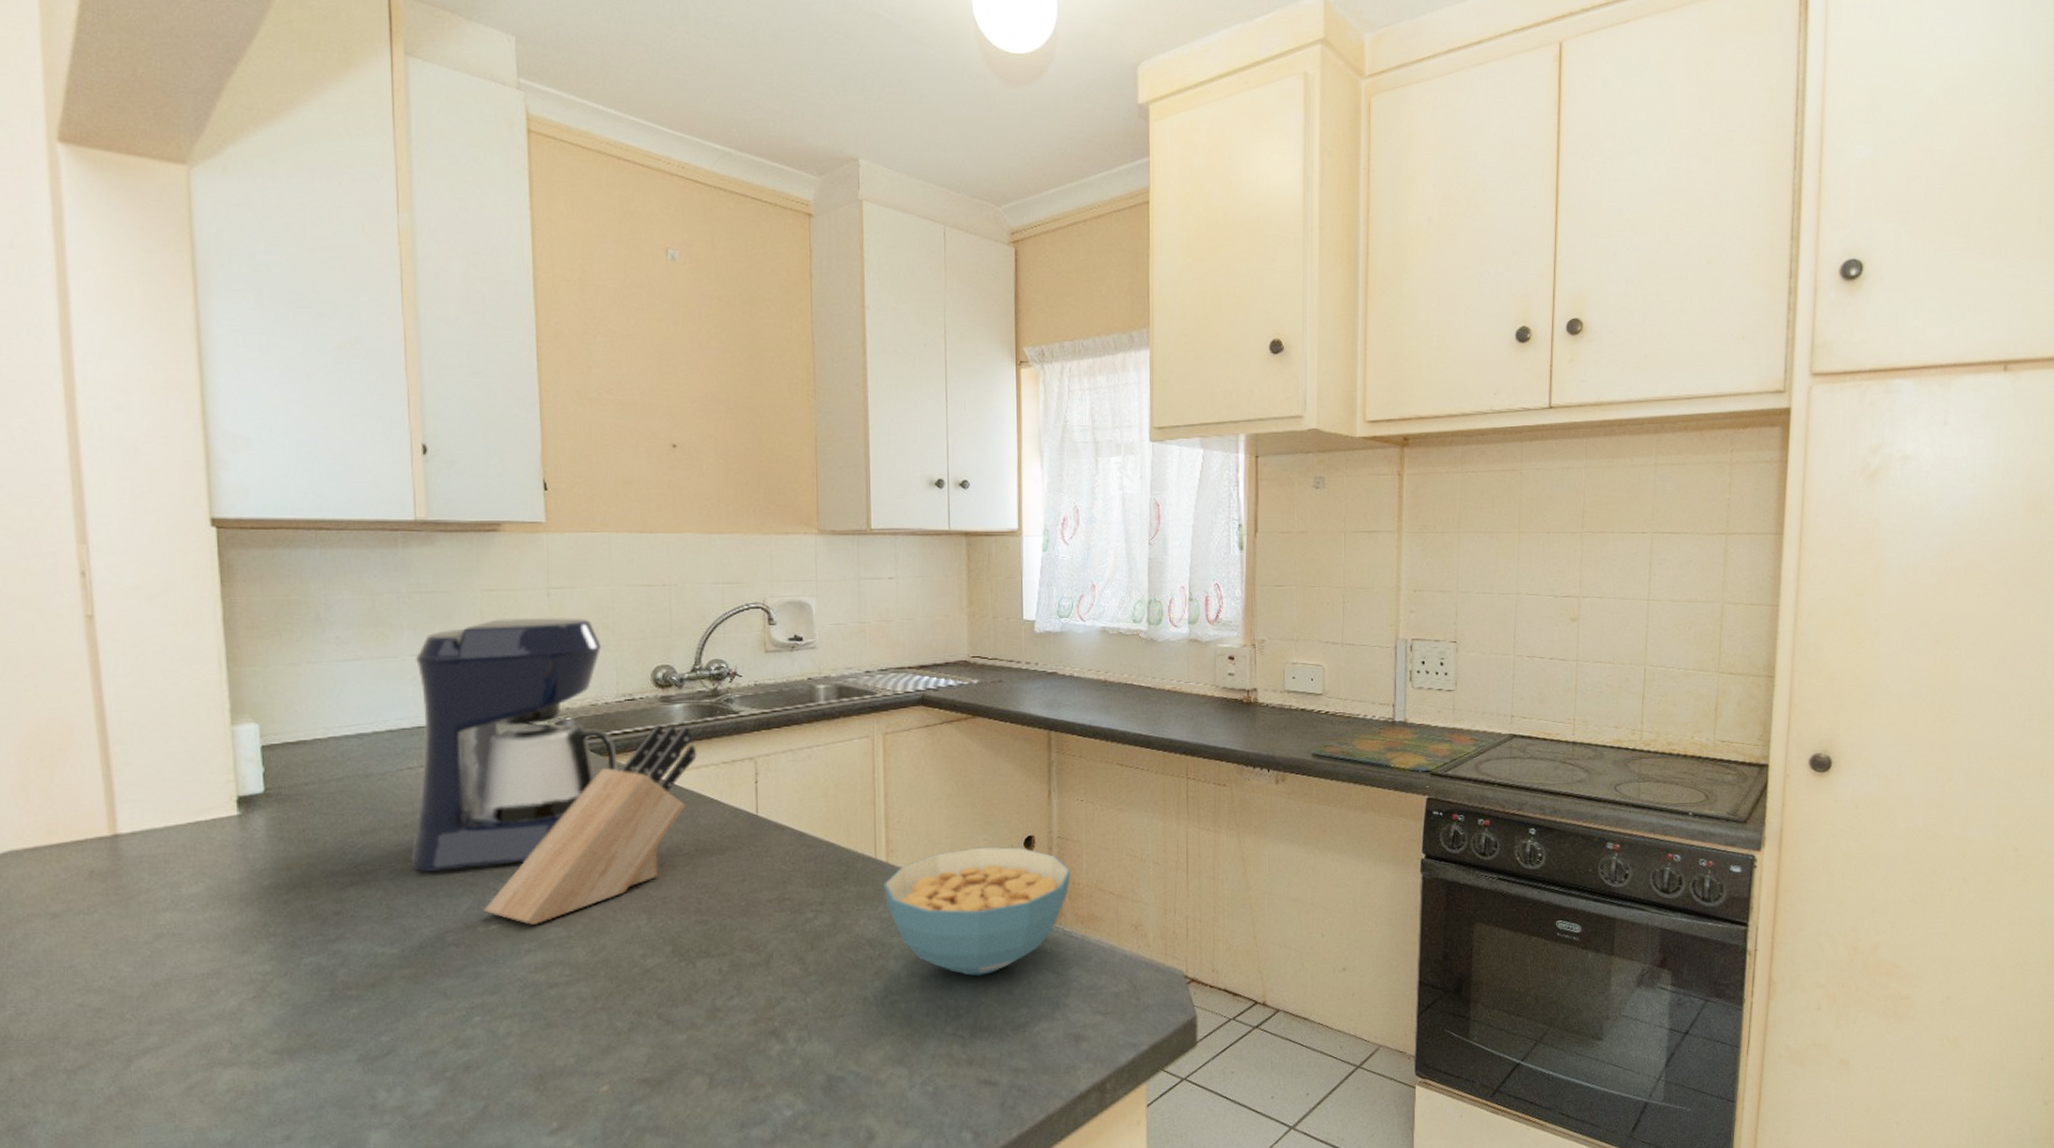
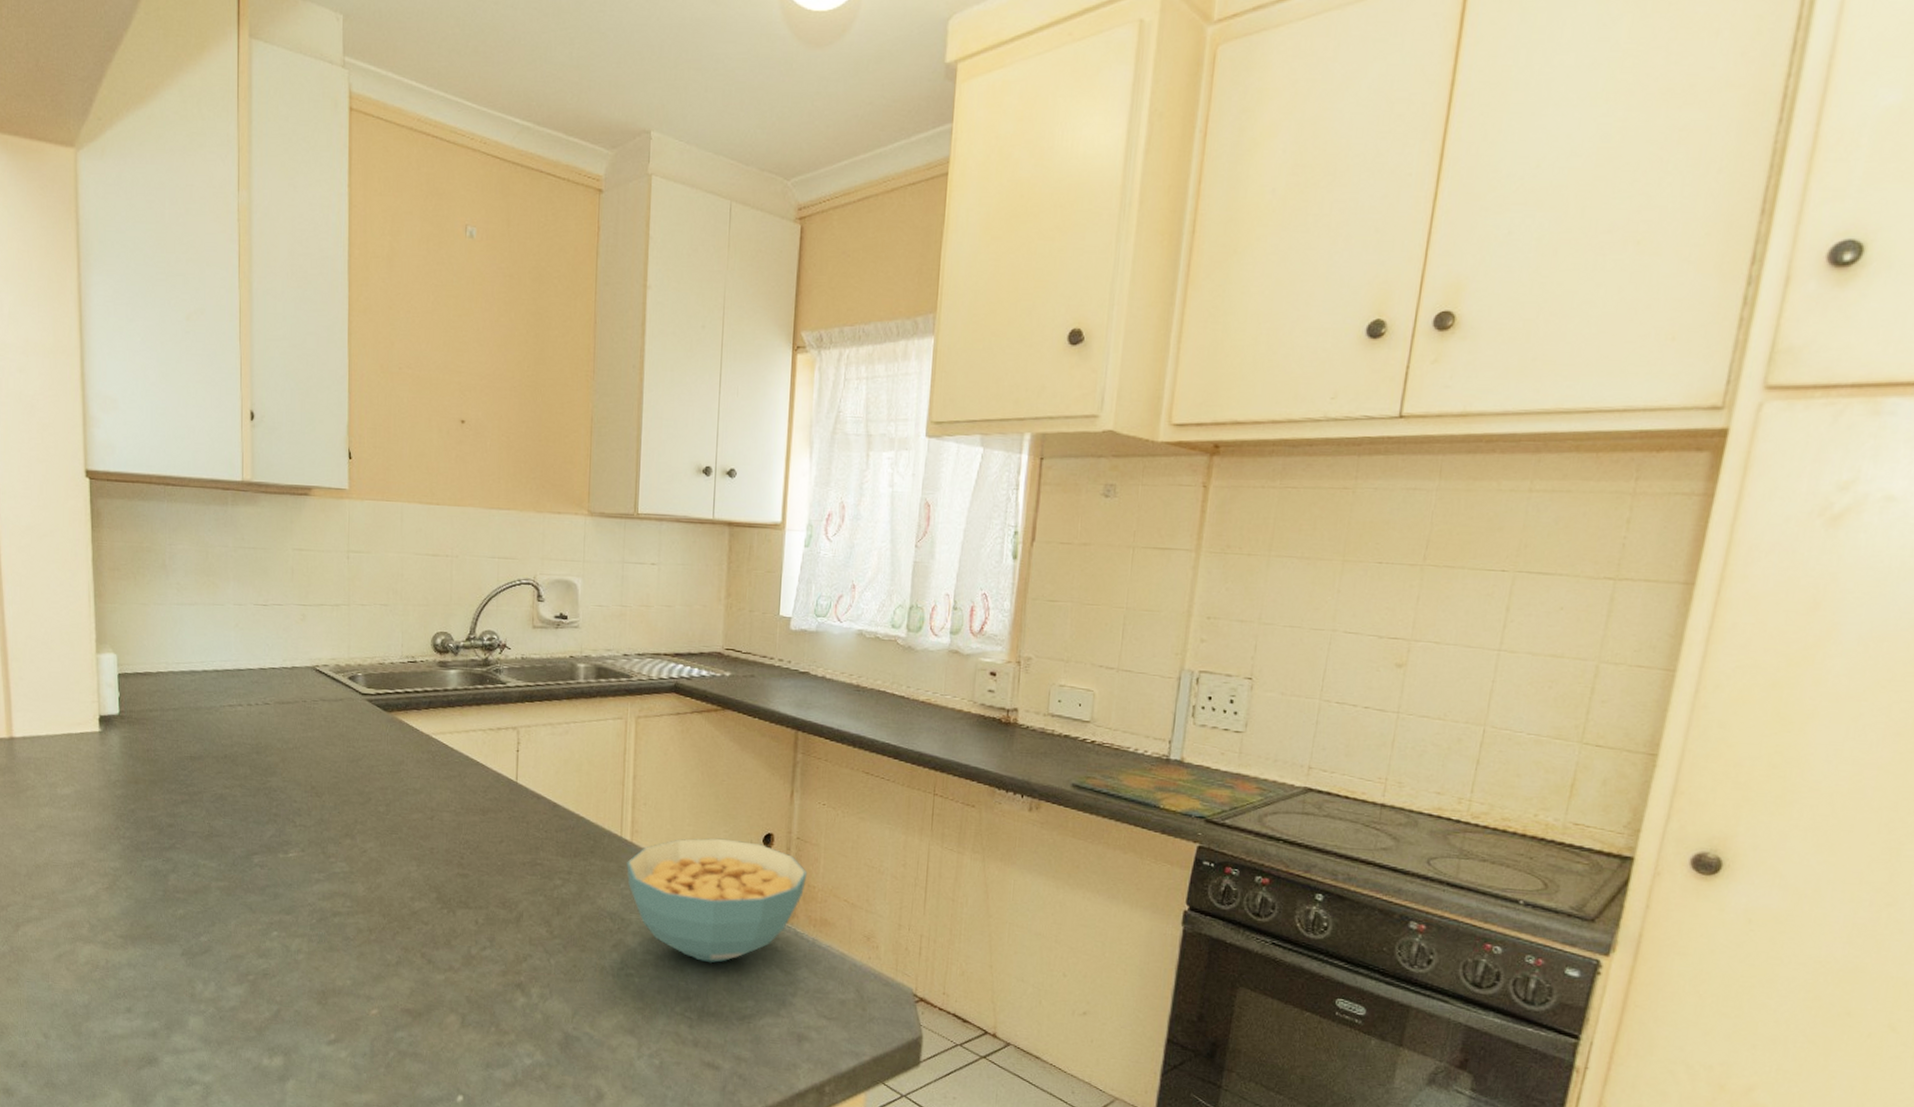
coffee maker: present [411,617,619,873] -> none [229,577,400,801]
knife block: present [484,725,697,925] -> none [284,688,467,858]

